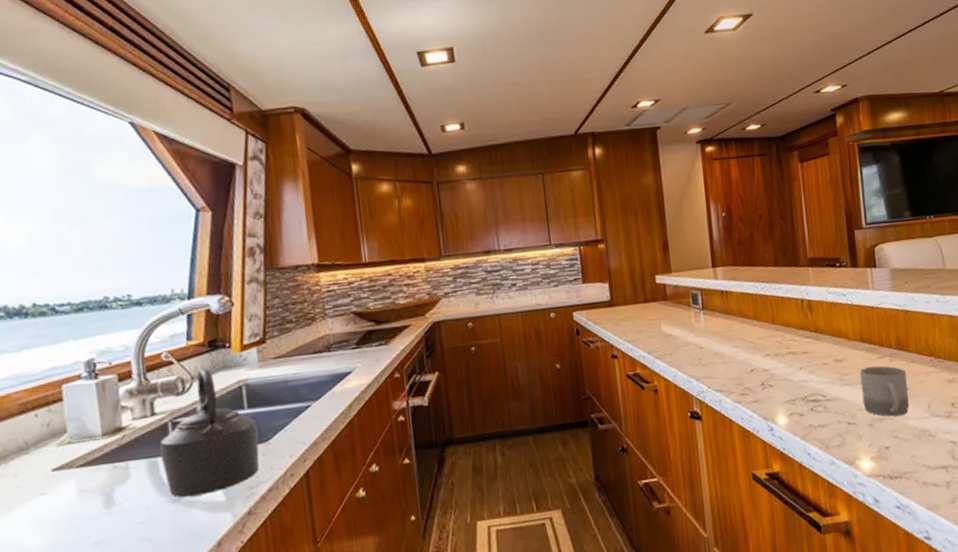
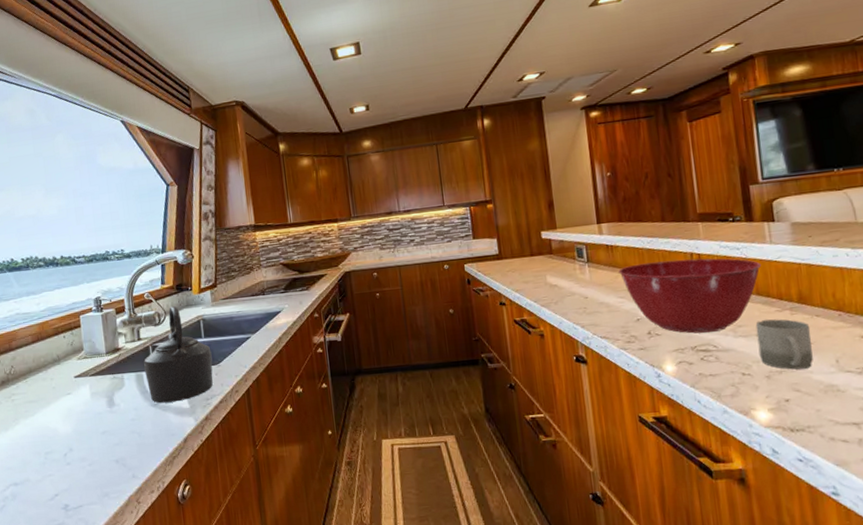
mixing bowl: none [733,304,865,383] -> present [618,258,762,334]

